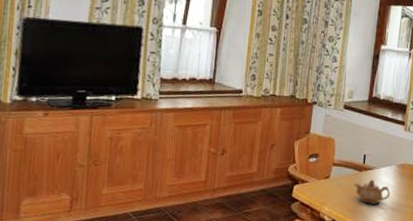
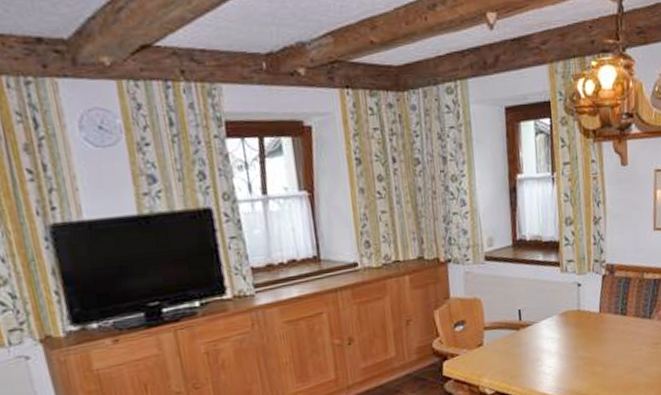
teapot: present [354,179,391,205] -> none [513,336,557,366]

